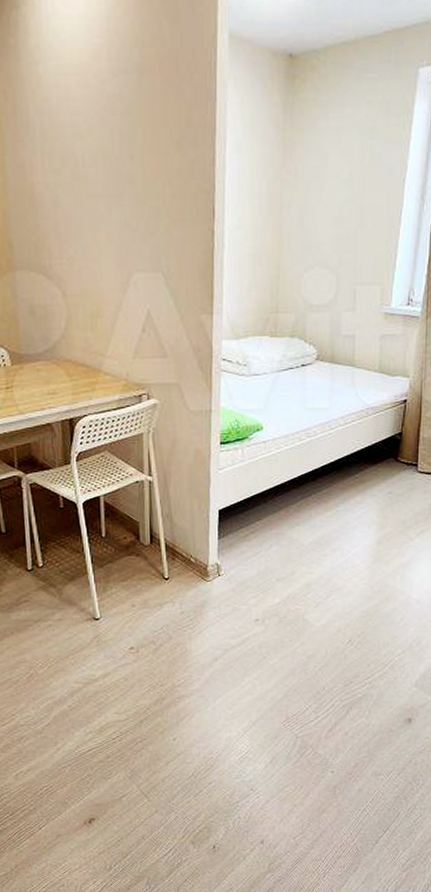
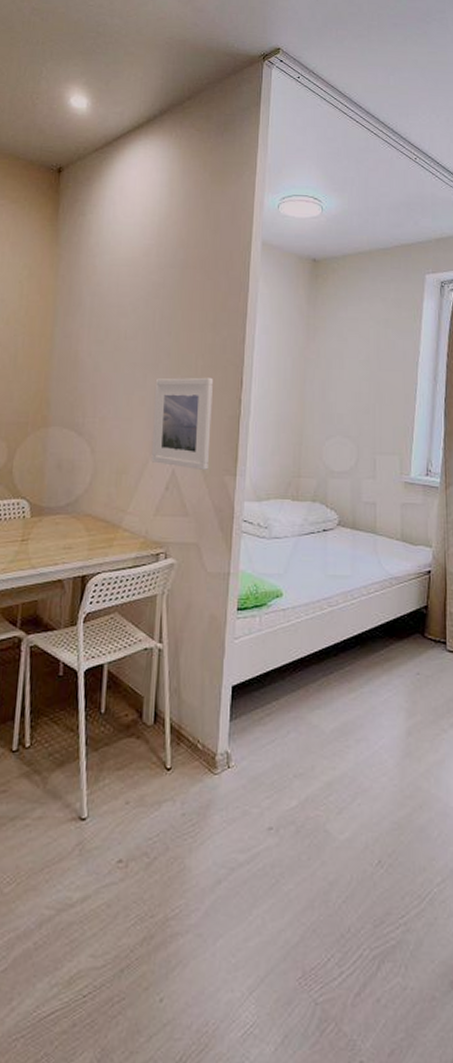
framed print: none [121,207,185,311] -> present [151,377,213,471]

